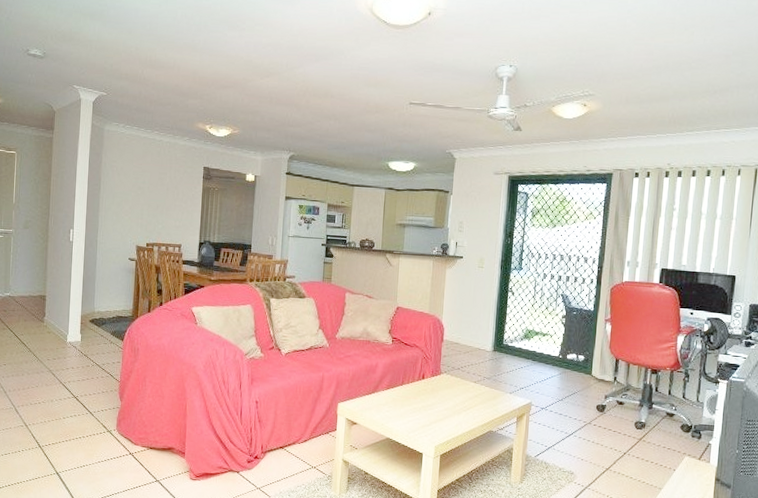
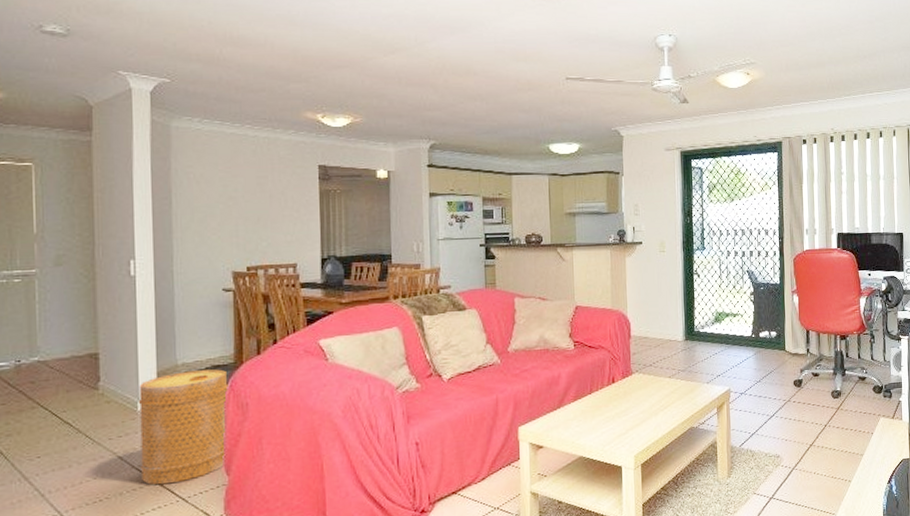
basket: none [65,317,127,400] -> present [138,369,229,485]

